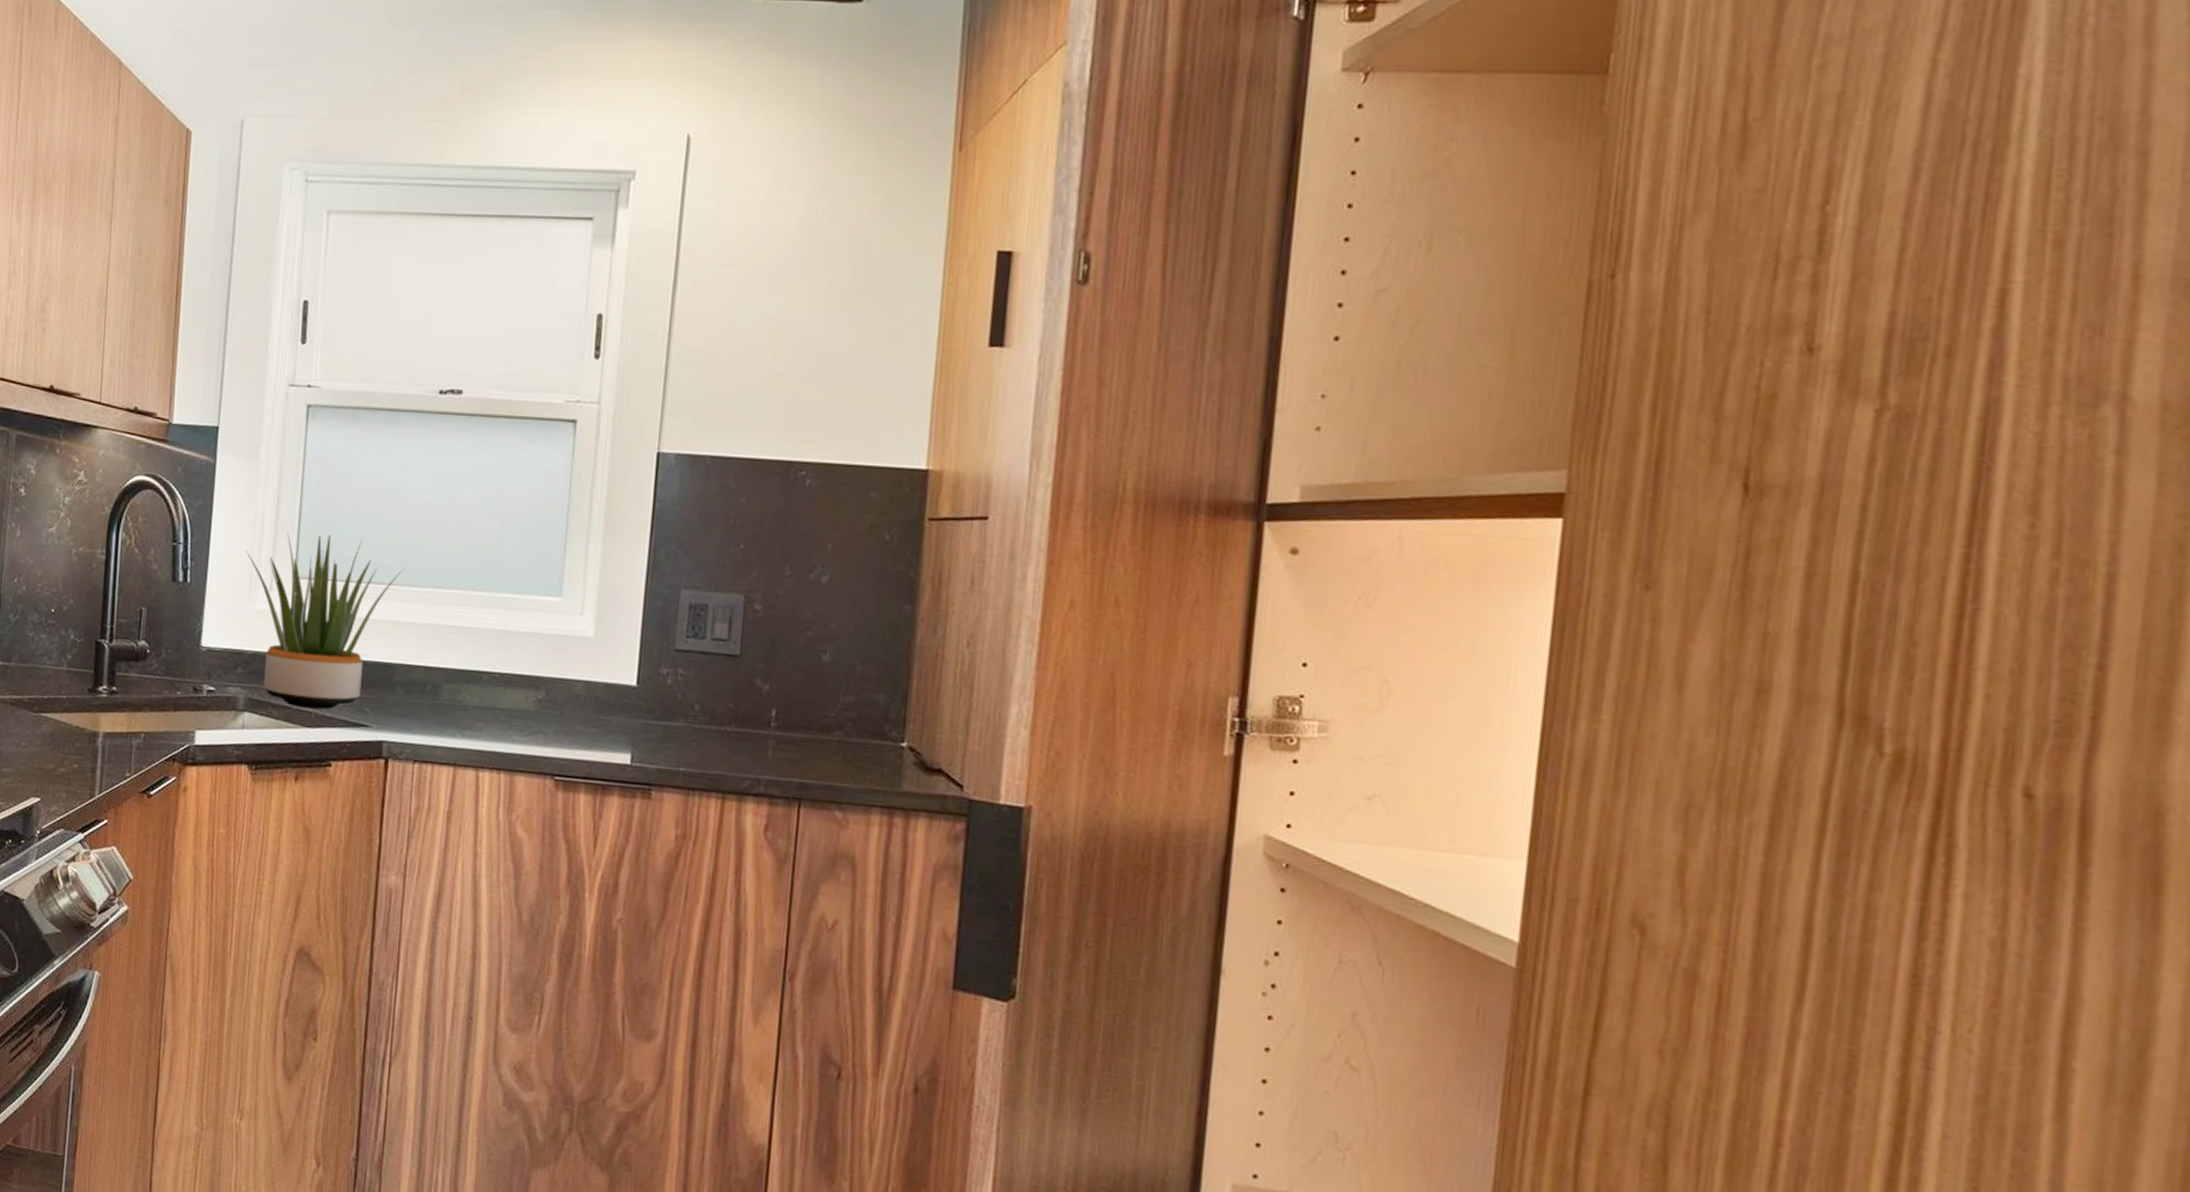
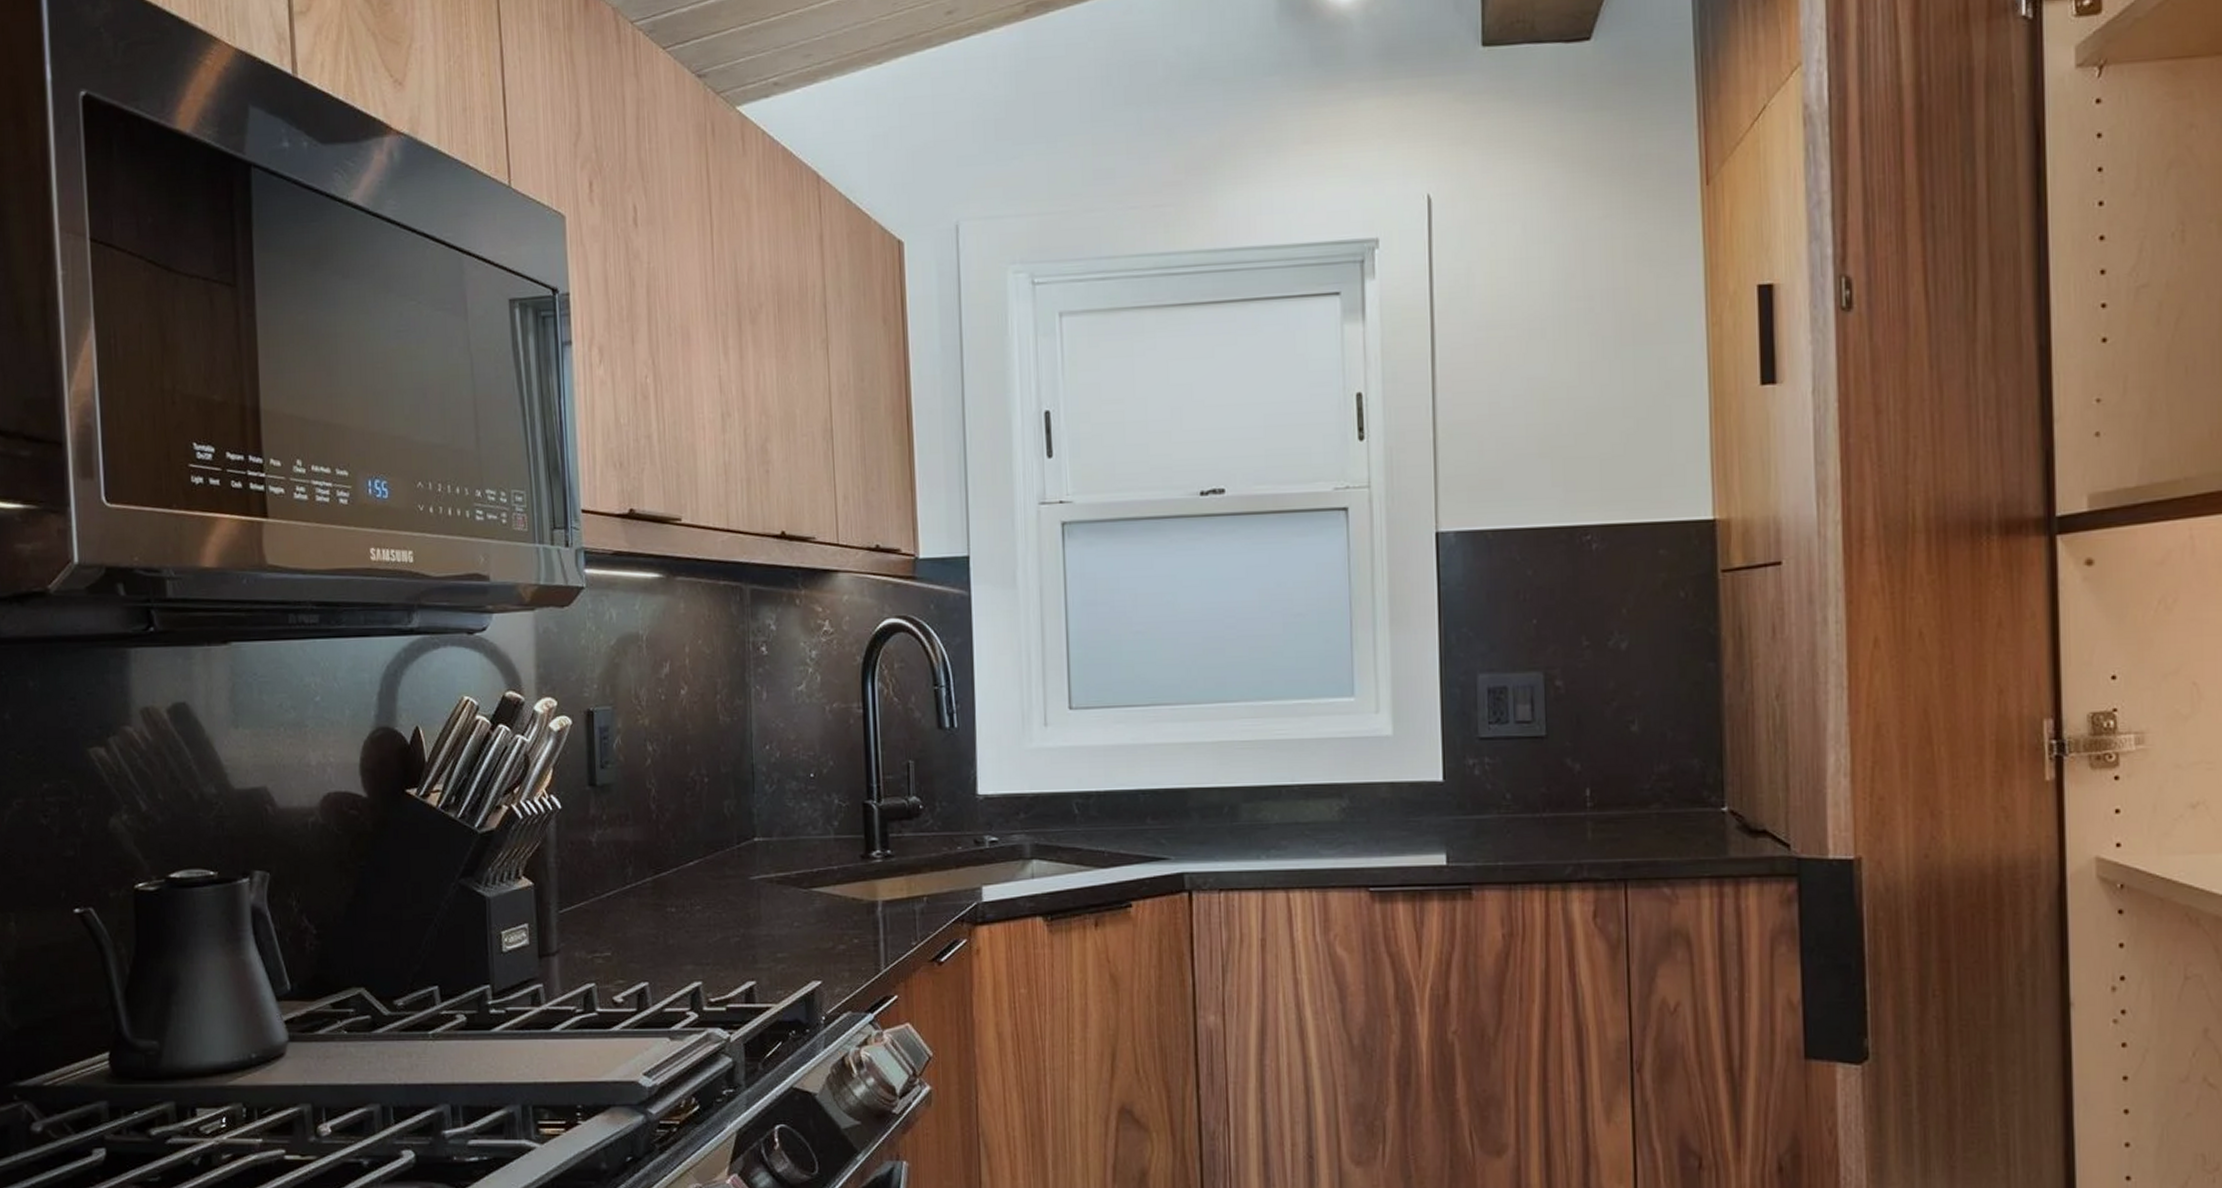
potted plant: present [245,532,406,710] -> none [1014,659,1186,847]

